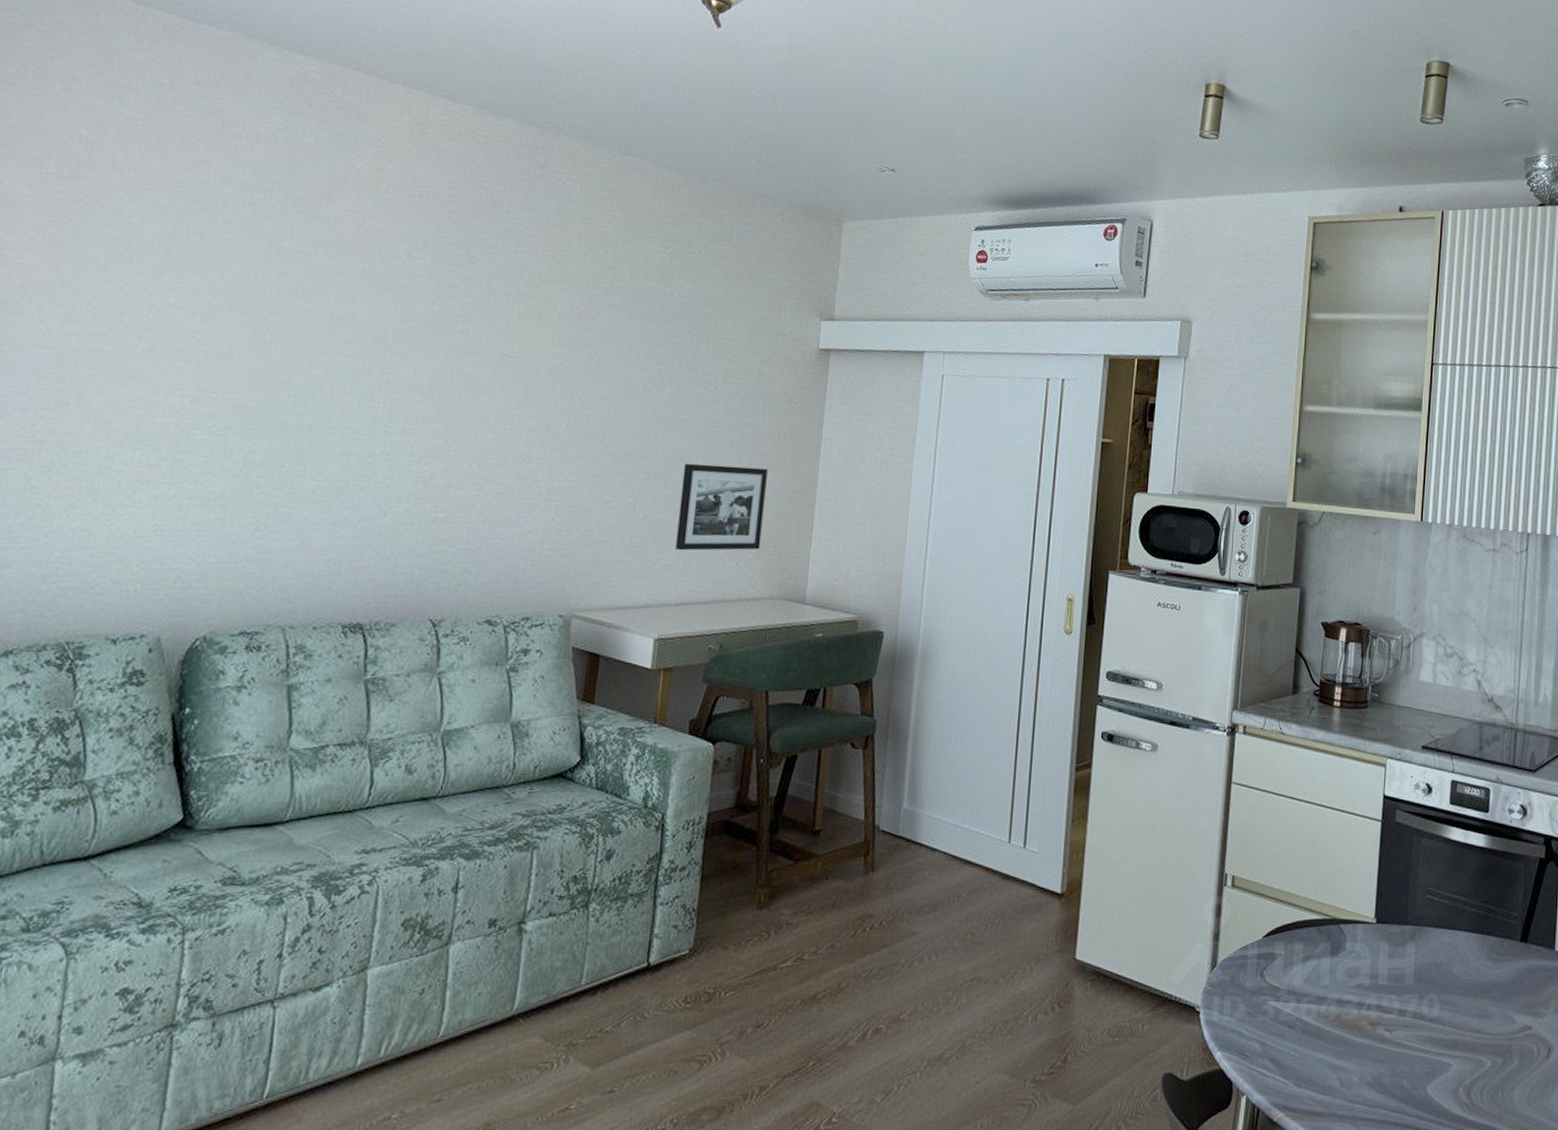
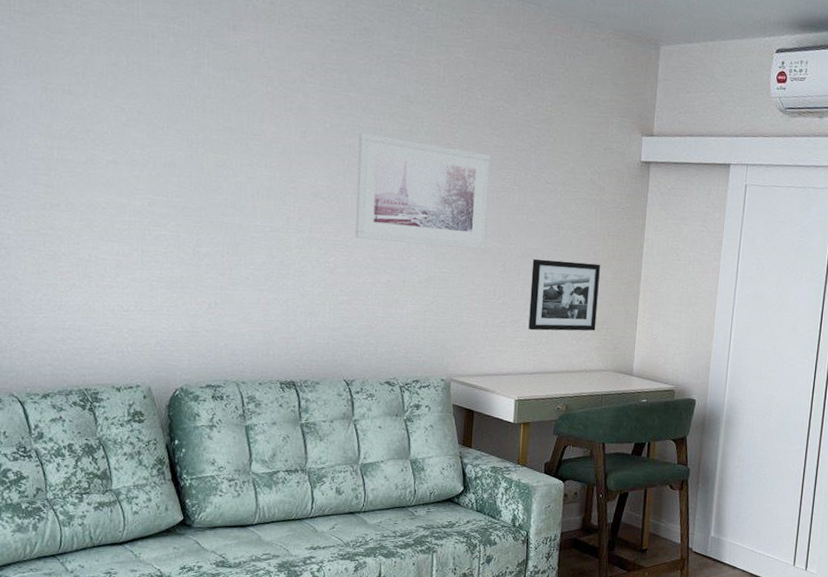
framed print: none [459,316,637,453] -> present [355,133,490,249]

